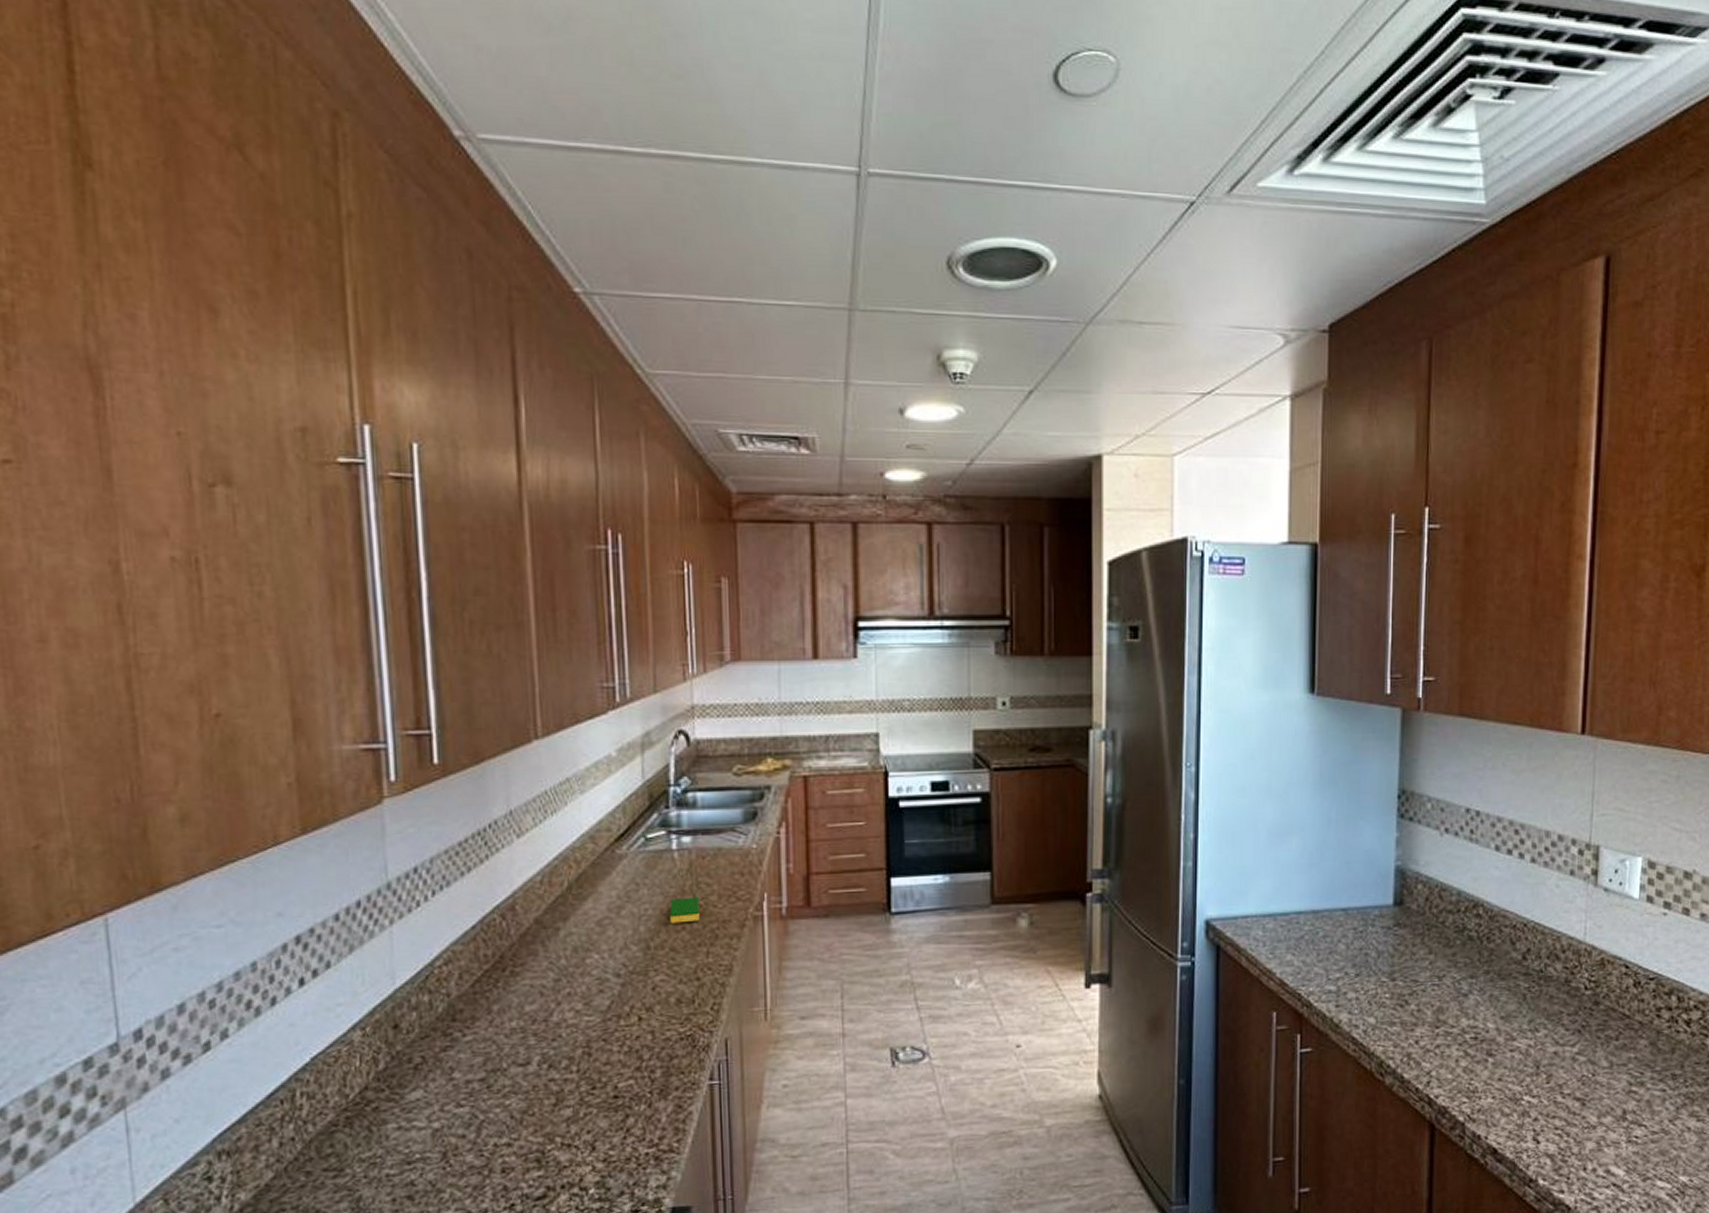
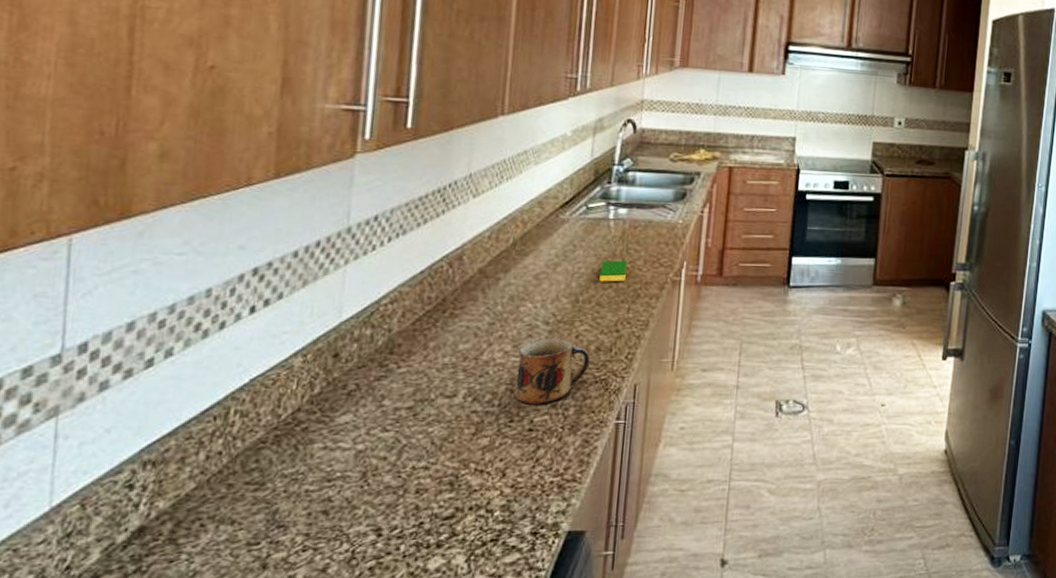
mug: none [591,990,672,1069] -> present [514,337,590,405]

